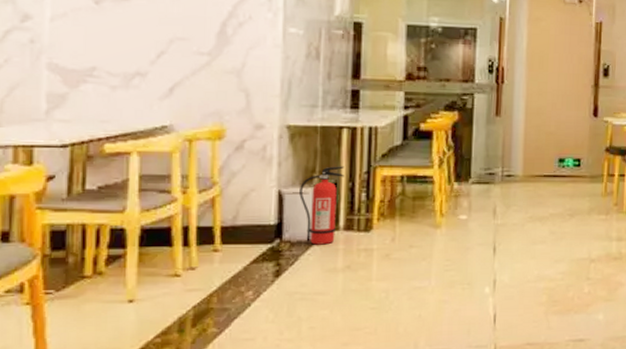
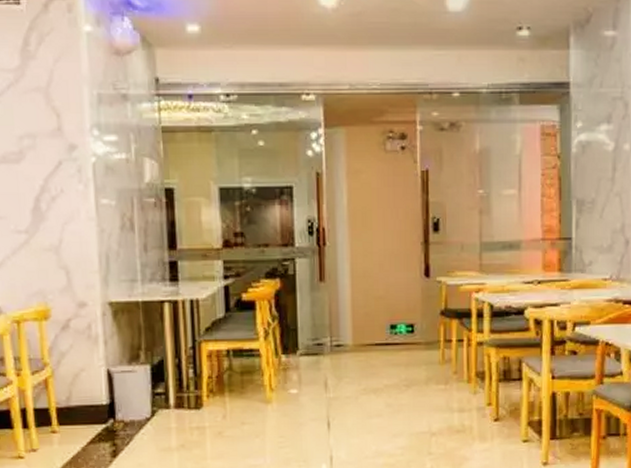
fire extinguisher: present [299,166,344,245] -> none [127,342,170,424]

